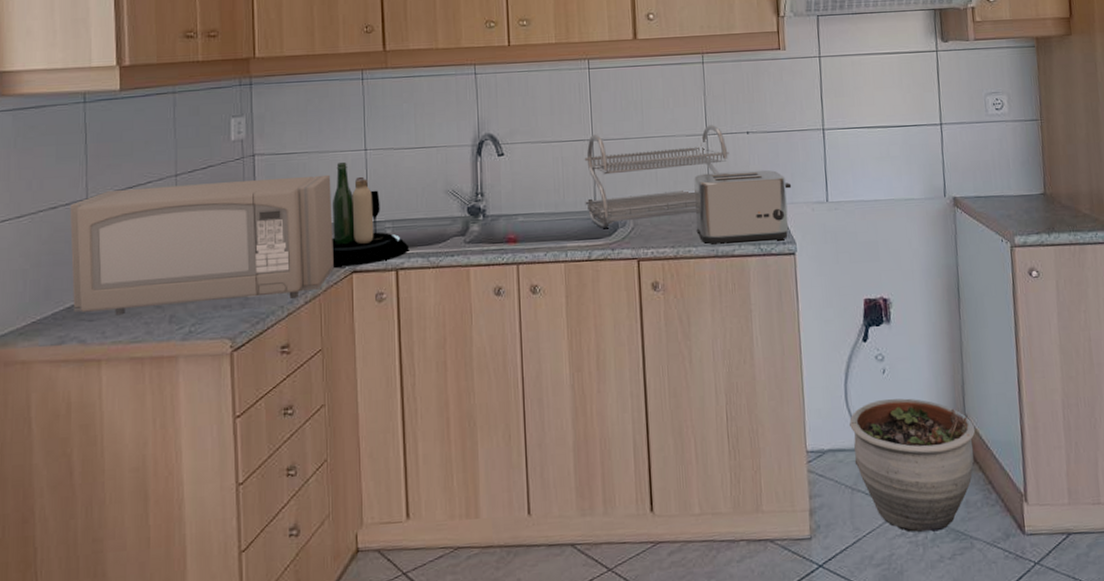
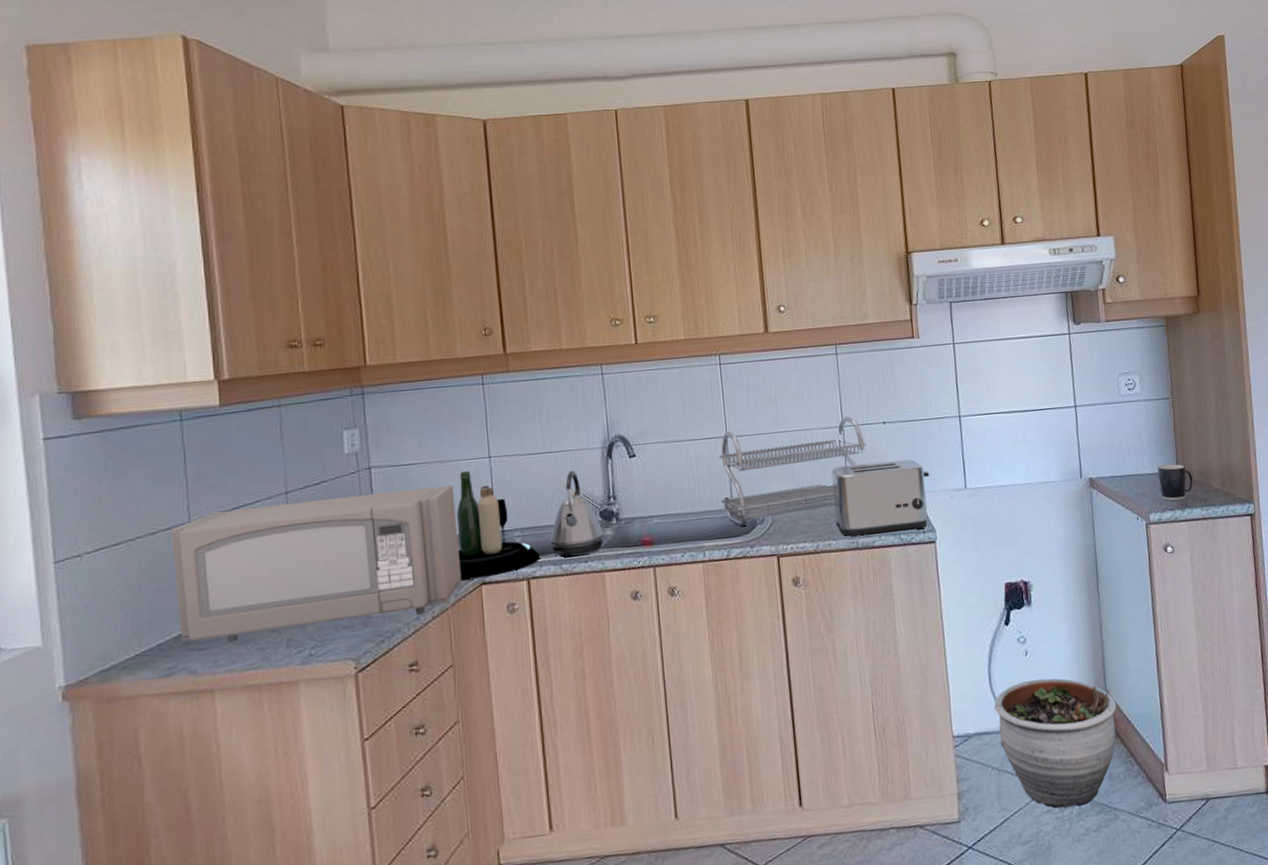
kettle: none [419,166,471,251] -> present [549,470,604,558]
mug: none [1023,186,1061,225] -> present [1156,464,1193,501]

